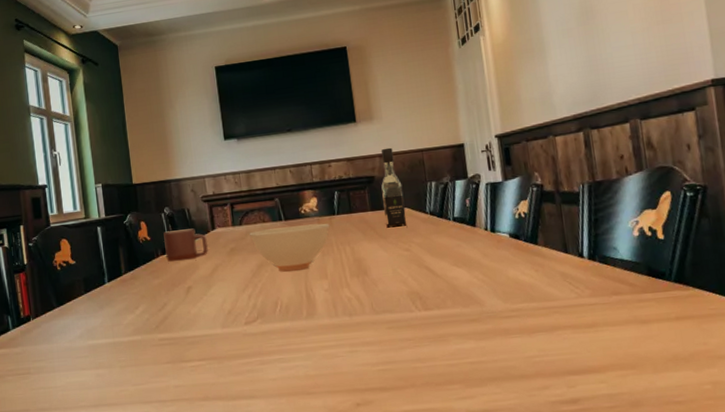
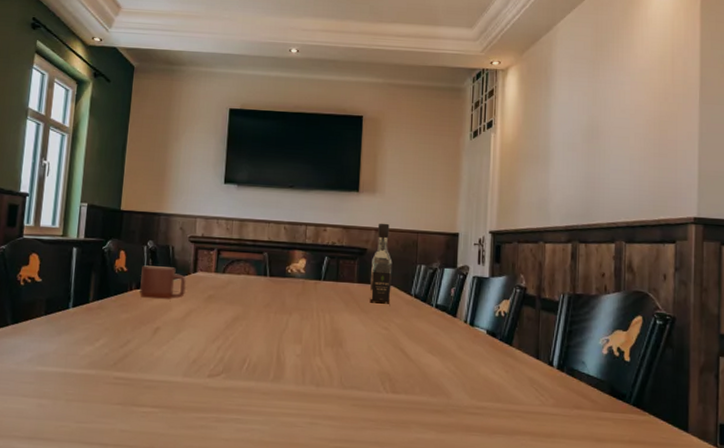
bowl: present [249,223,330,273] -> none [231,282,314,331]

